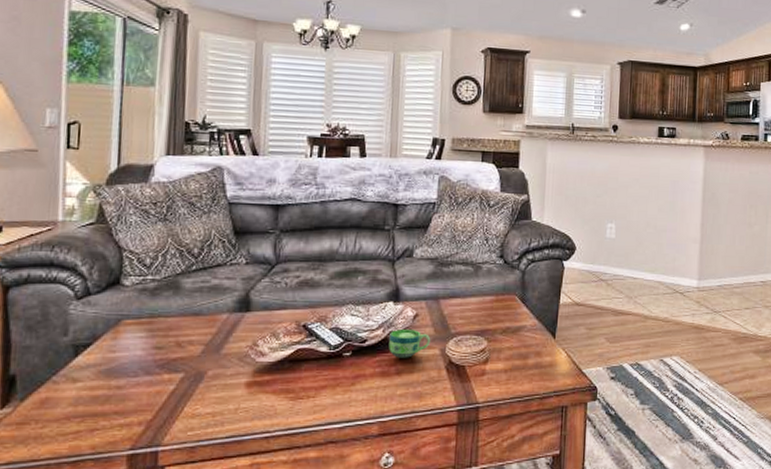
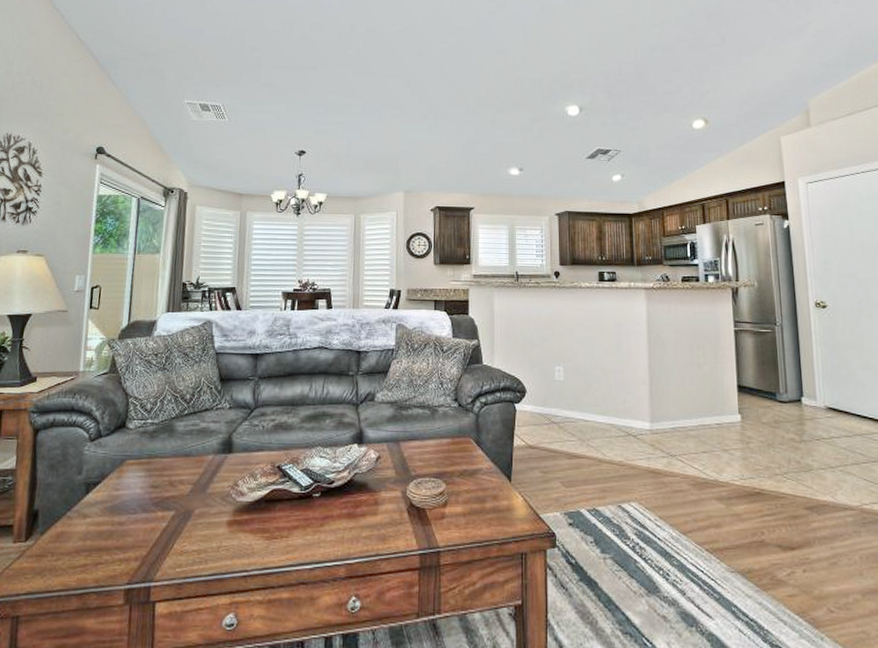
cup: present [389,330,431,358] -> none [354,471,393,500]

